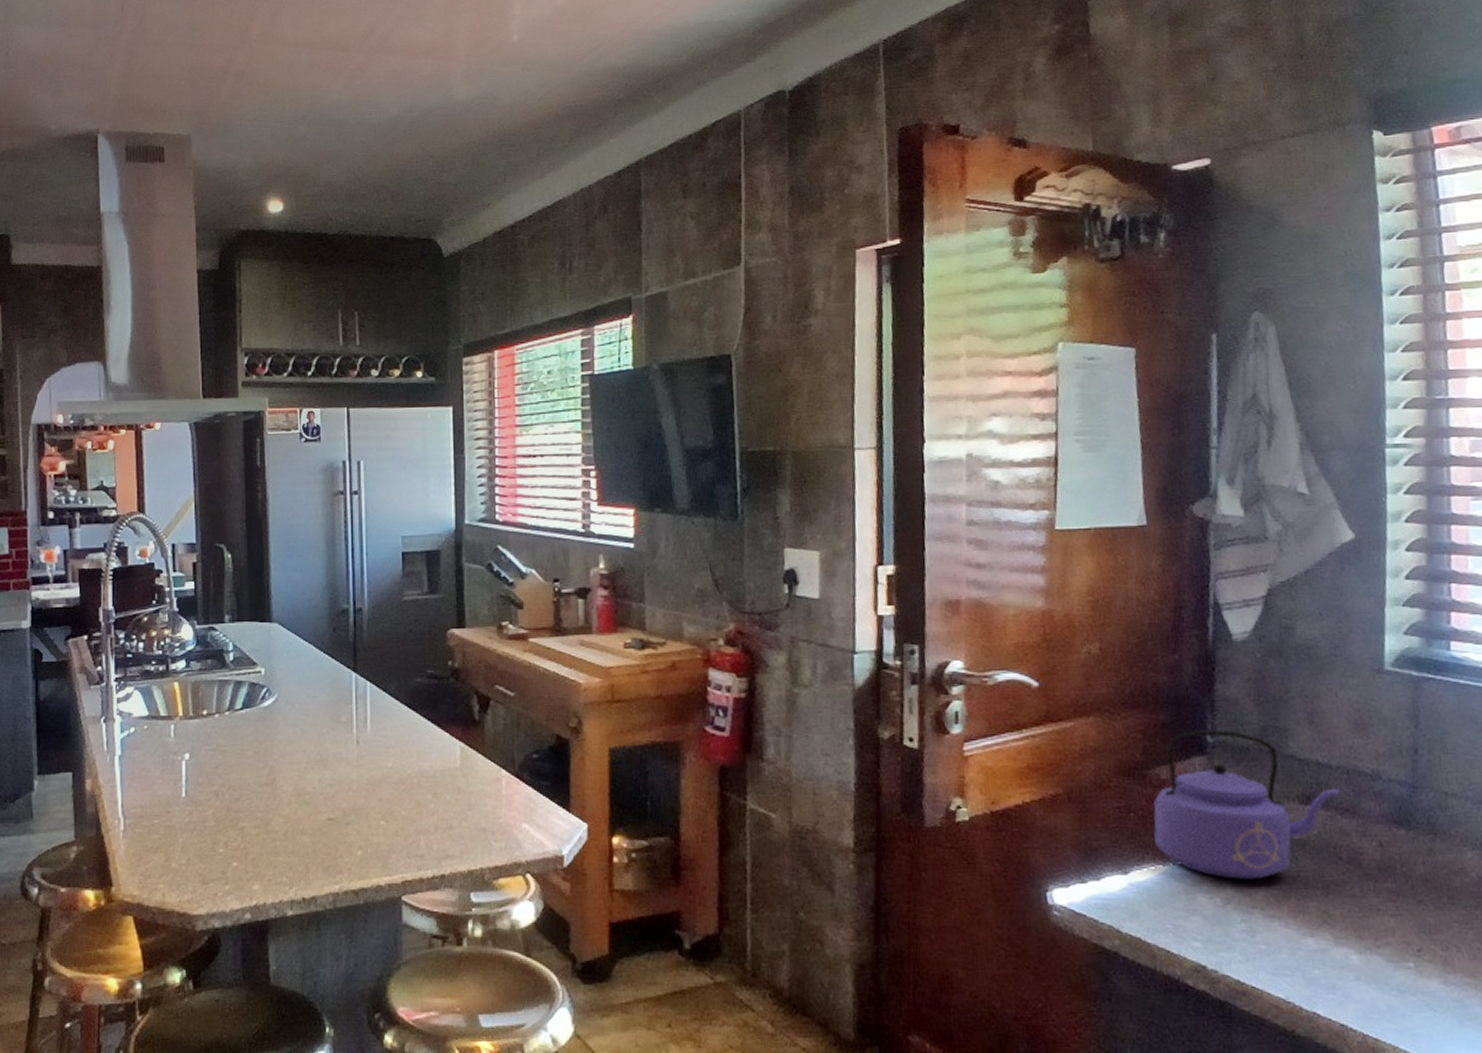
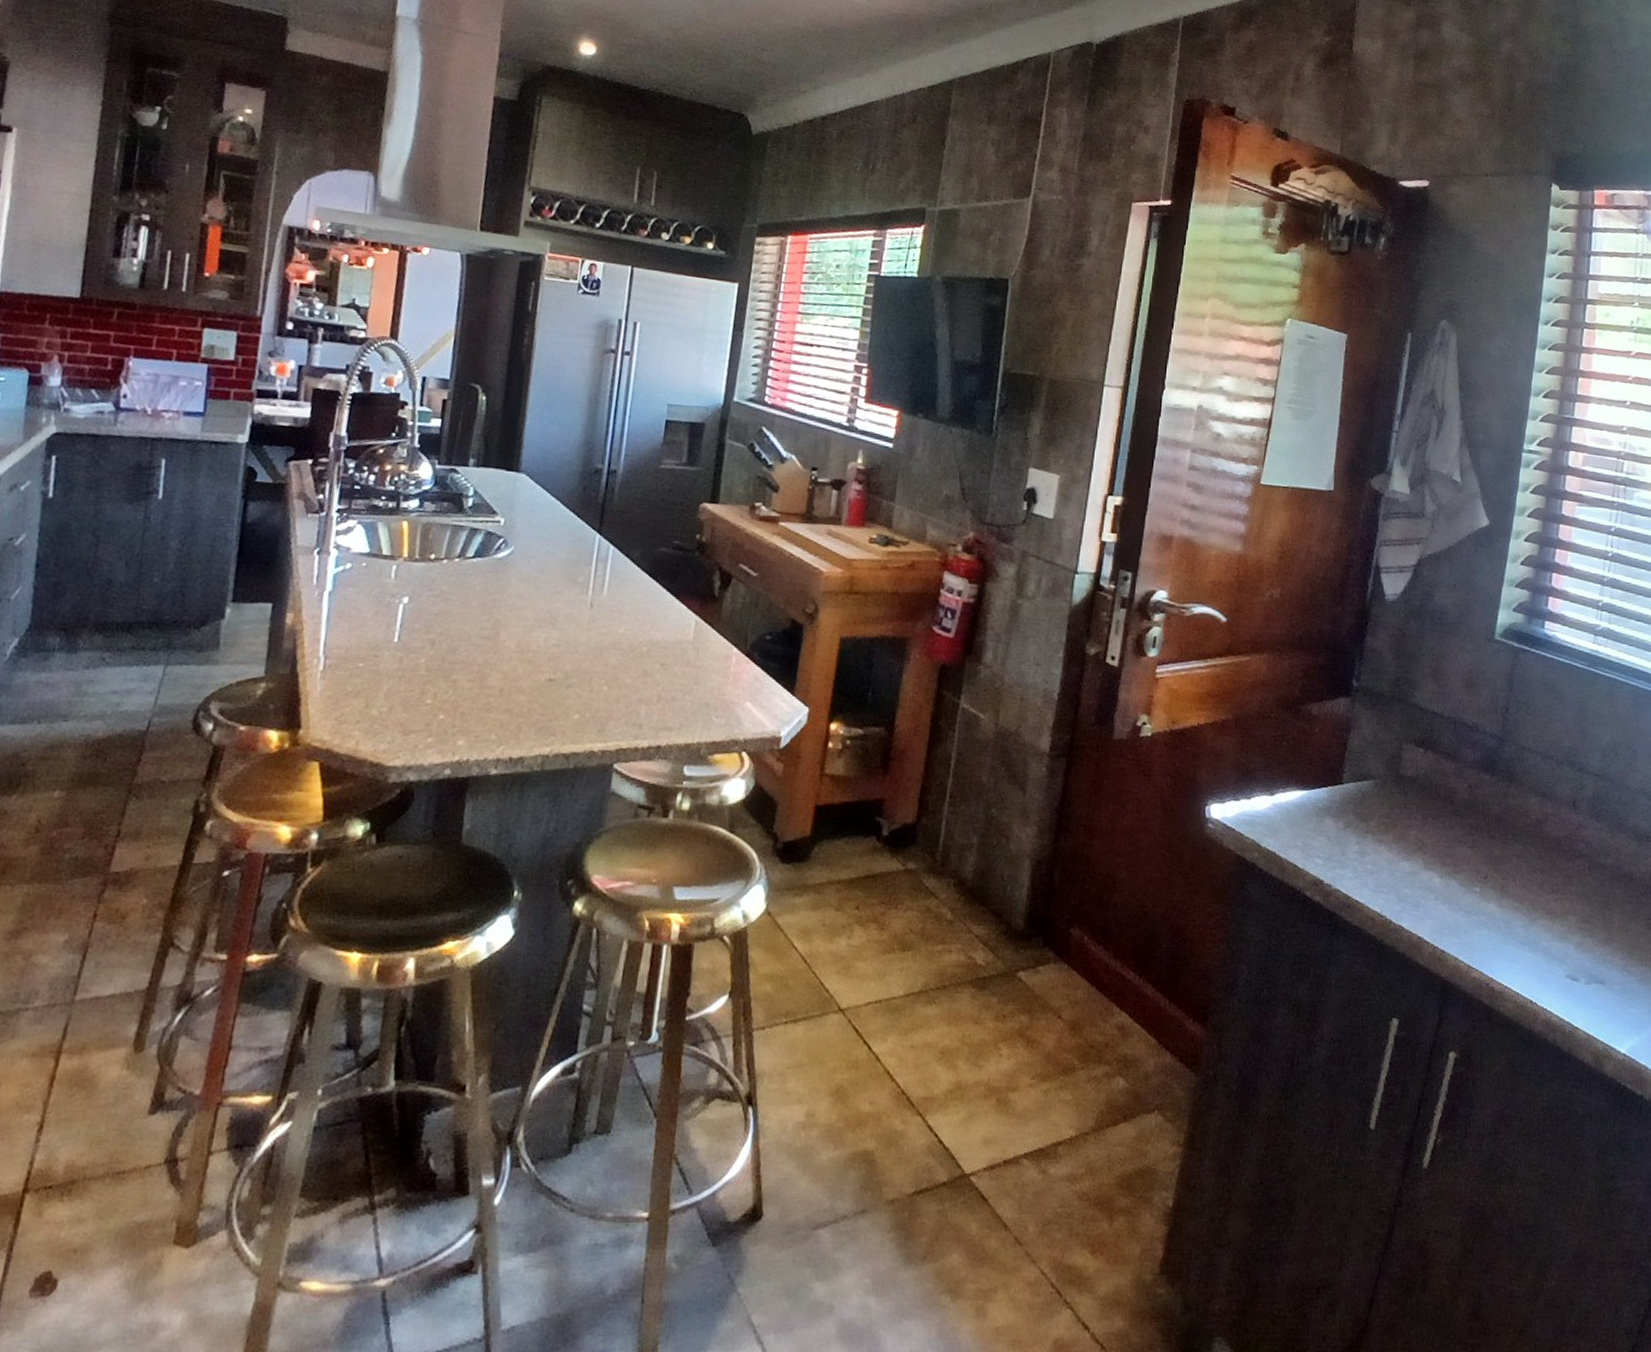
kettle: present [1153,728,1340,880] -> none [1299,674,1447,809]

